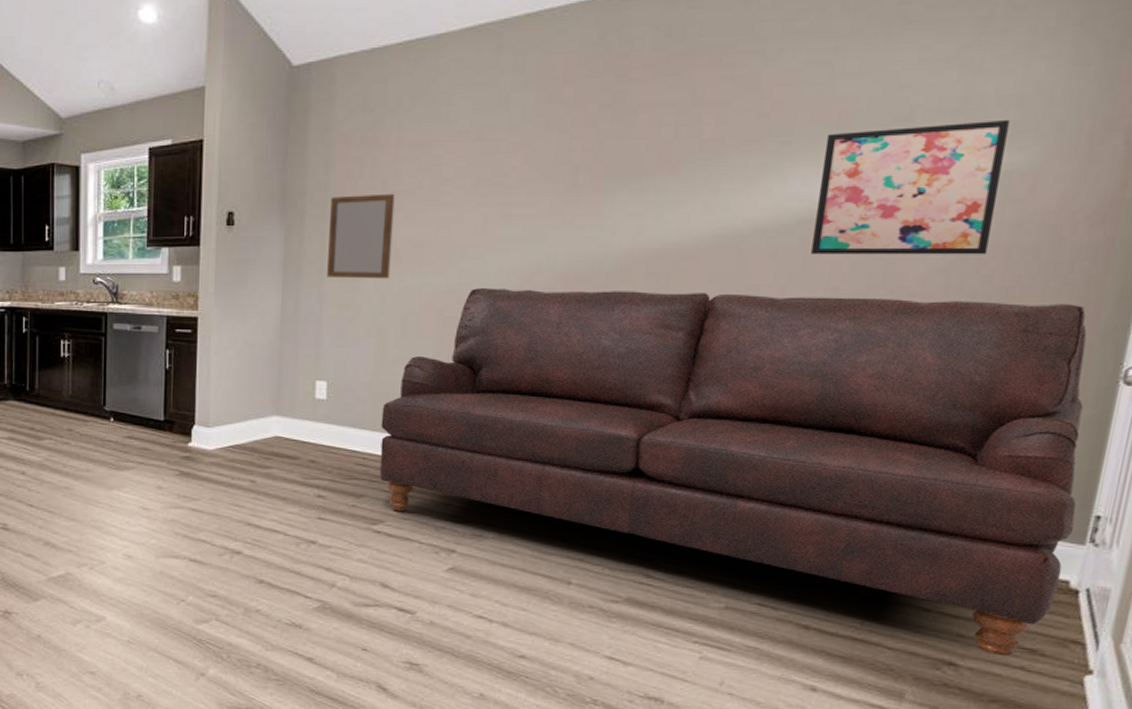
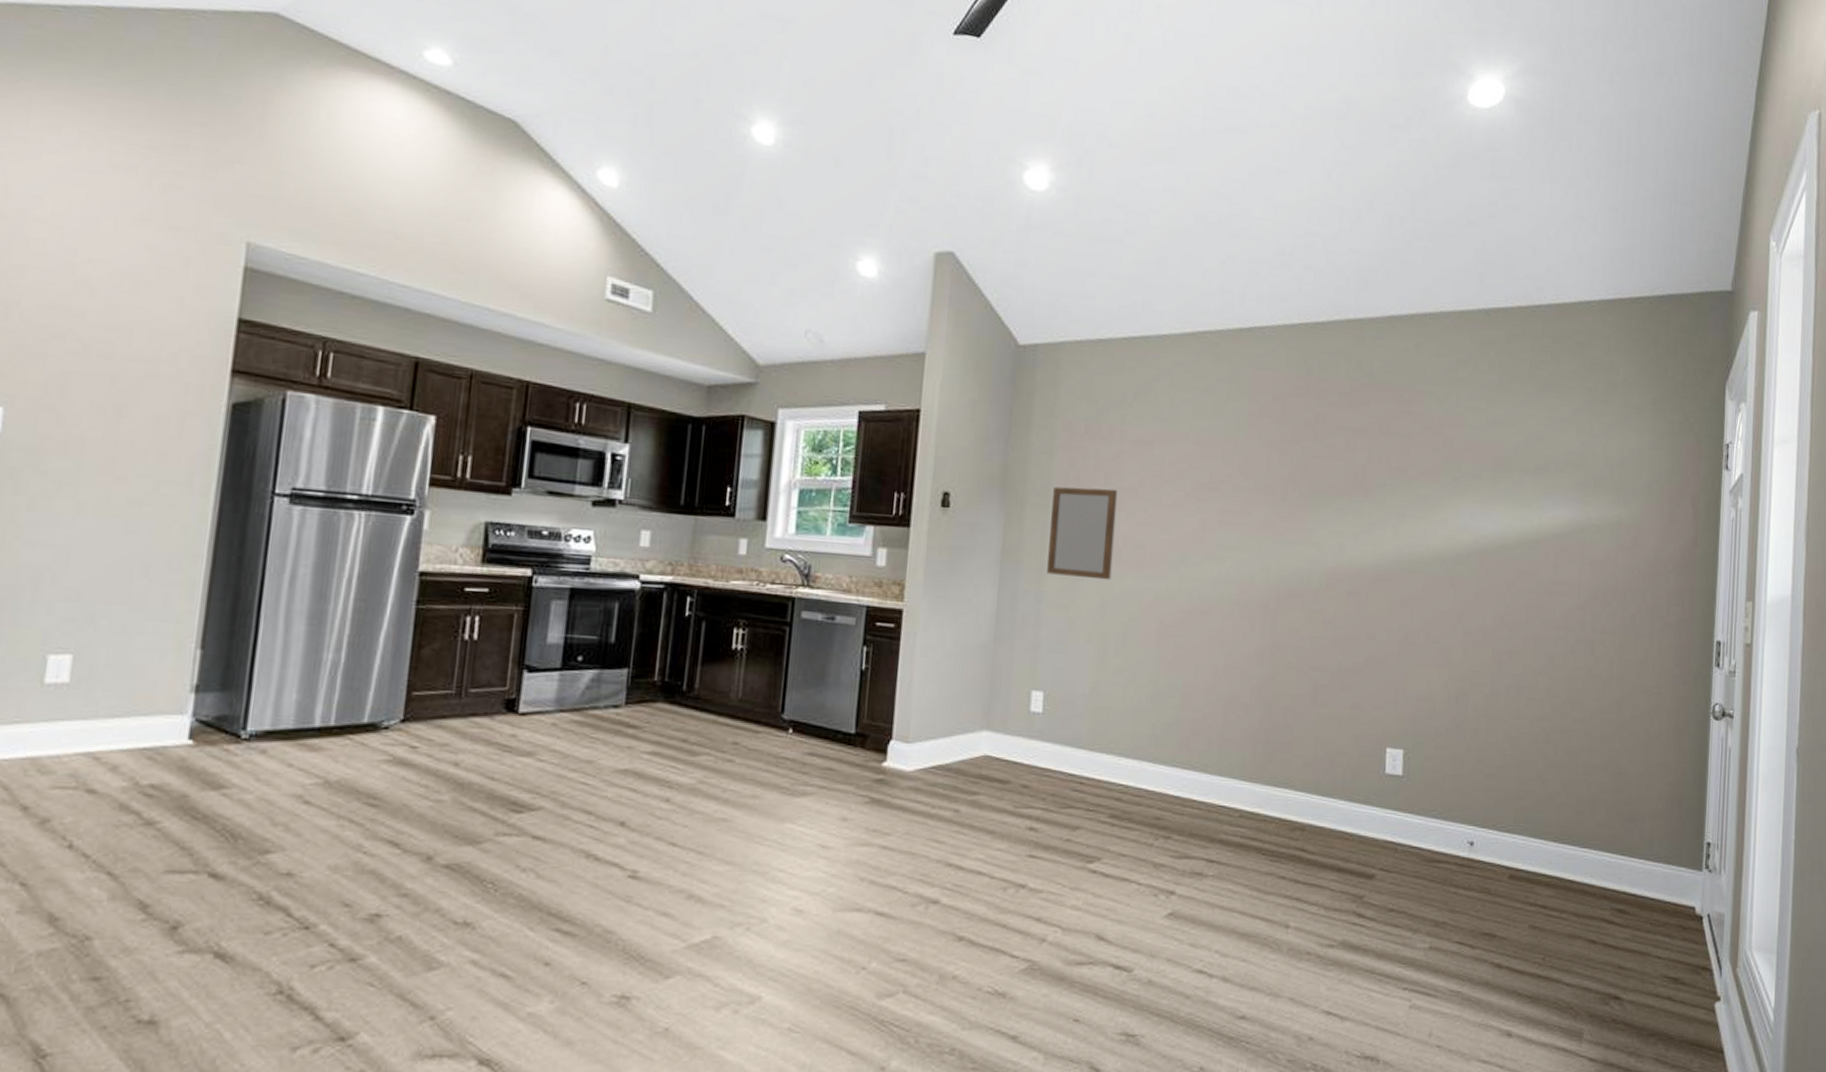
sofa: present [379,288,1087,656] -> none [1096,596,1693,986]
wall art: present [811,119,1010,255] -> none [1481,474,1615,595]

